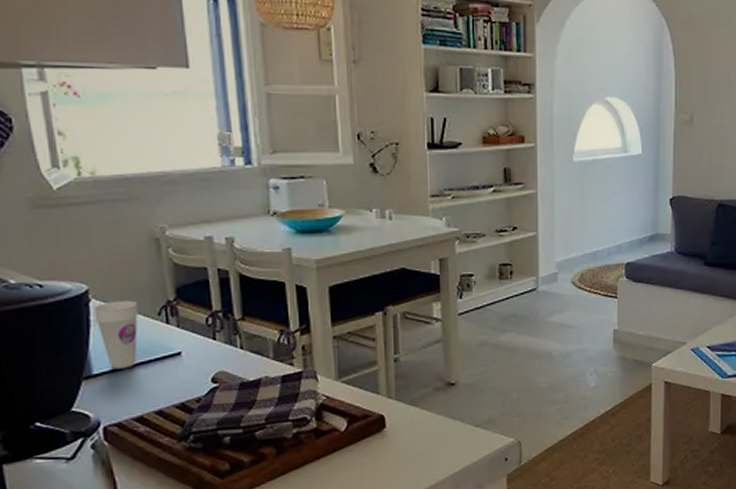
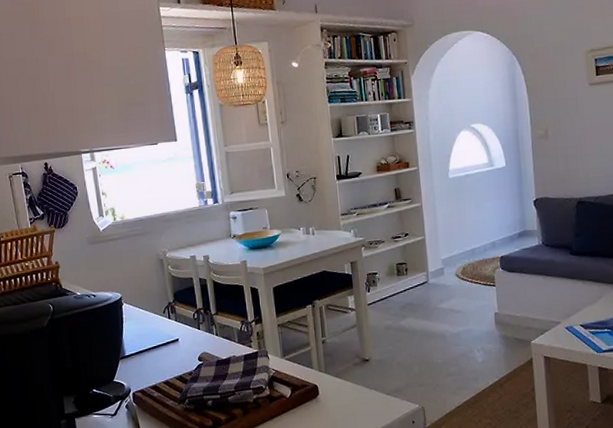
cup: present [94,300,138,370] -> none [125,303,152,352]

